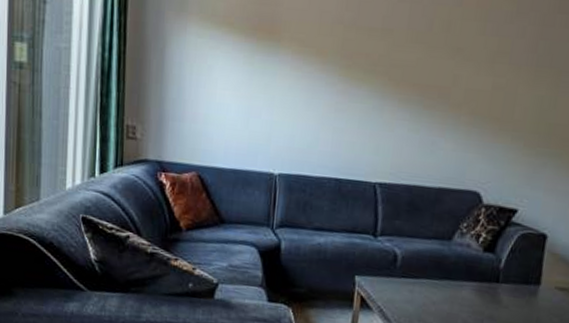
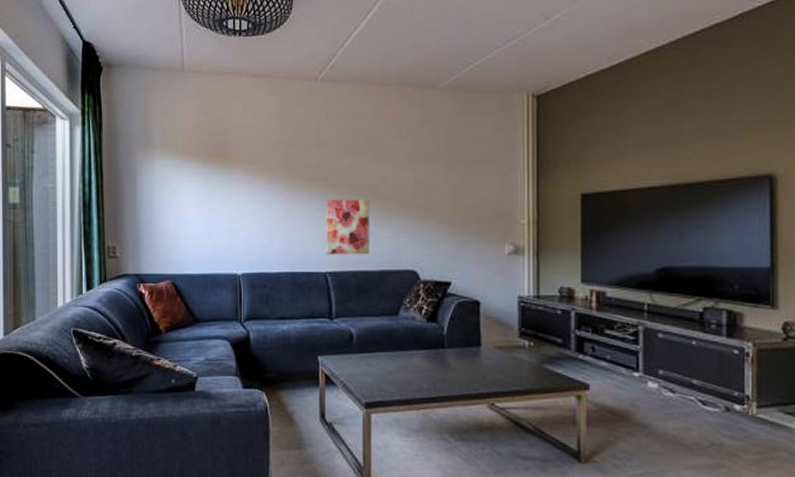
wall art: none [378,97,436,168] -> present [326,199,369,255]

